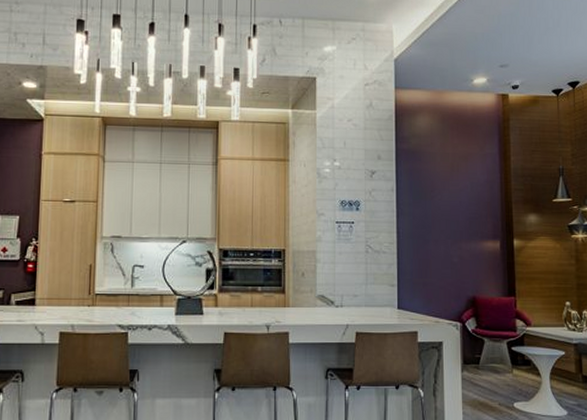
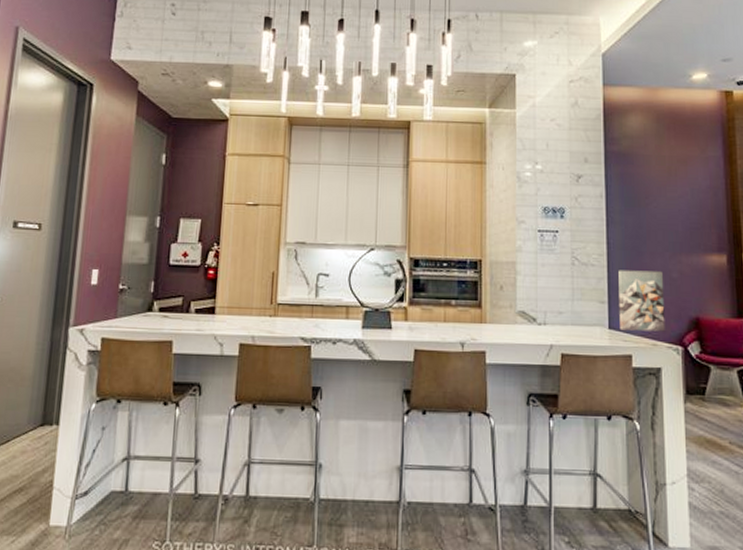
wall art: none [407,256,447,310] -> present [618,270,665,332]

